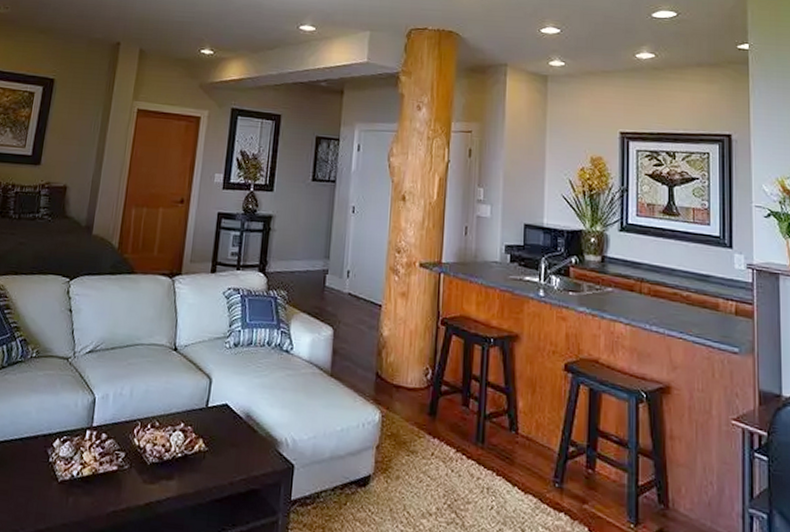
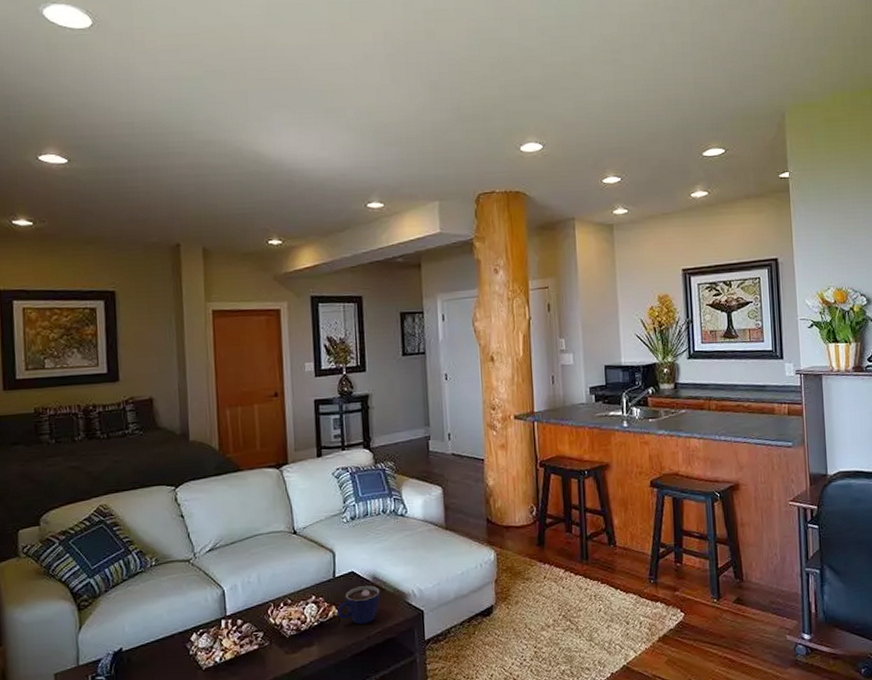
cup: none [203,422,252,467] -> present [336,585,380,624]

